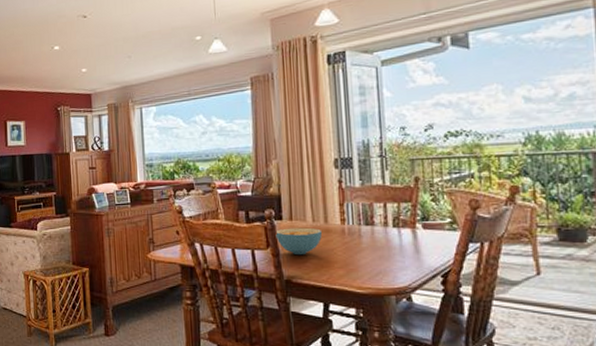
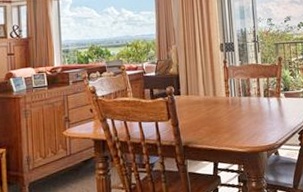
cereal bowl: present [276,227,322,254] -> none [175,100,212,124]

